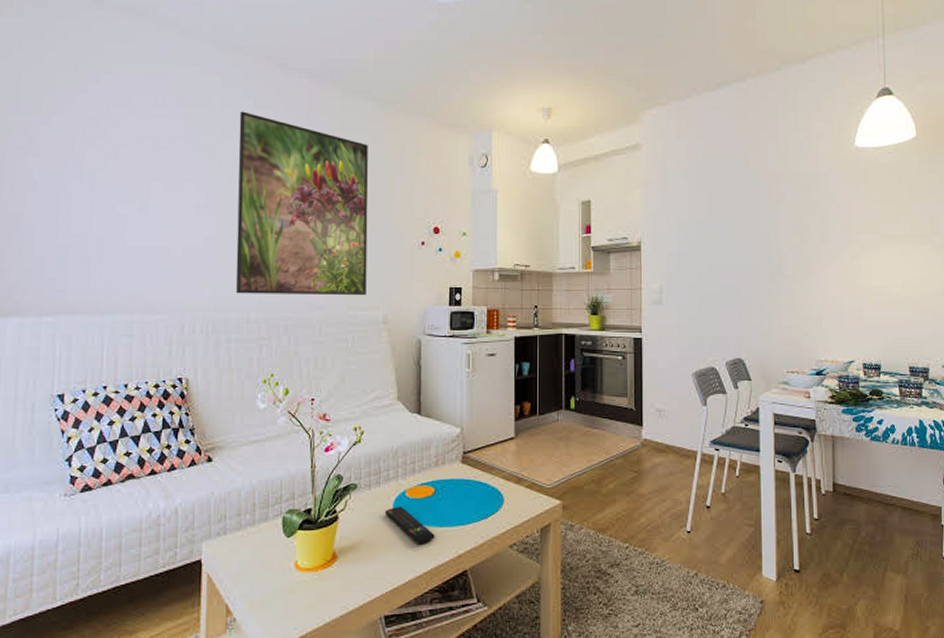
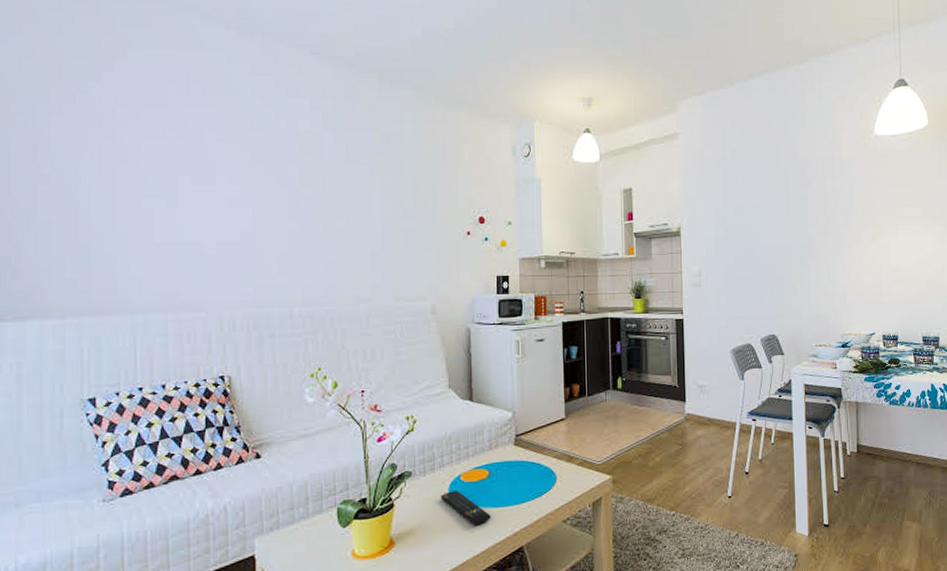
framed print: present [235,111,369,296] -> none [272,101,413,289]

